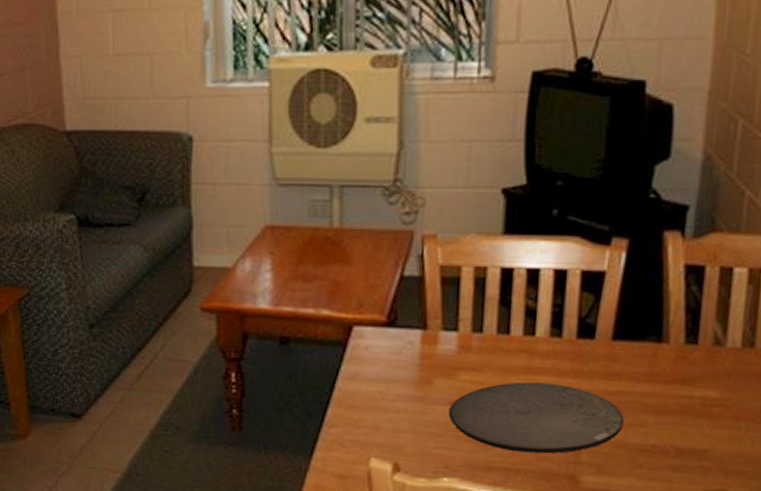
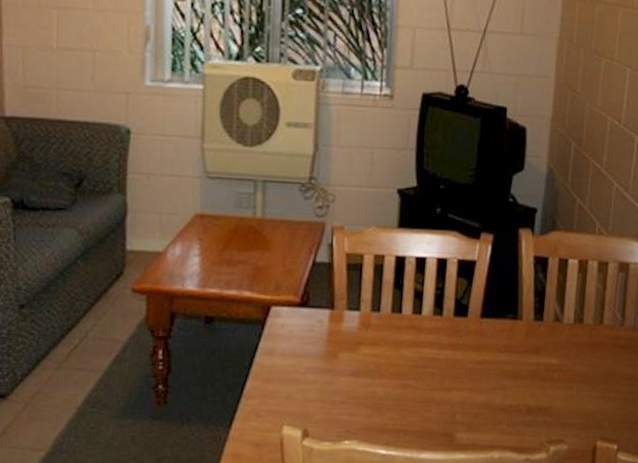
plate: present [448,382,624,454] -> none [350,354,489,416]

